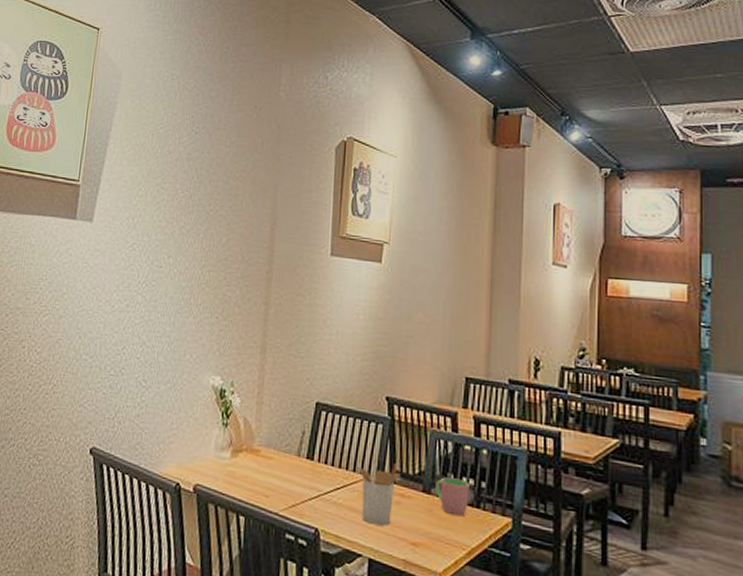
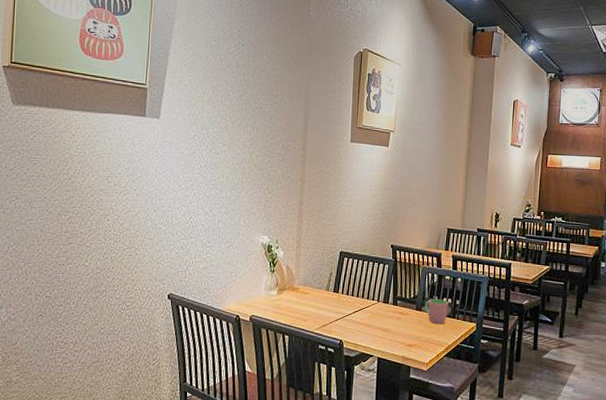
utensil holder: present [358,462,401,526] -> none [371,291,401,335]

